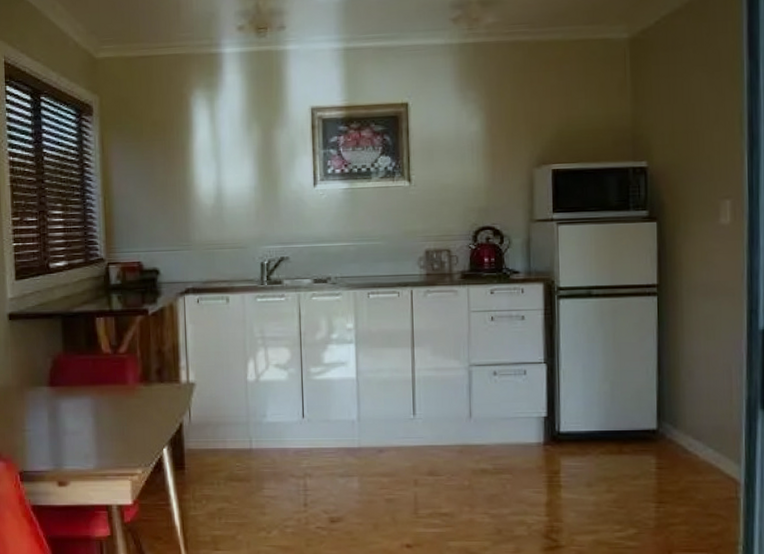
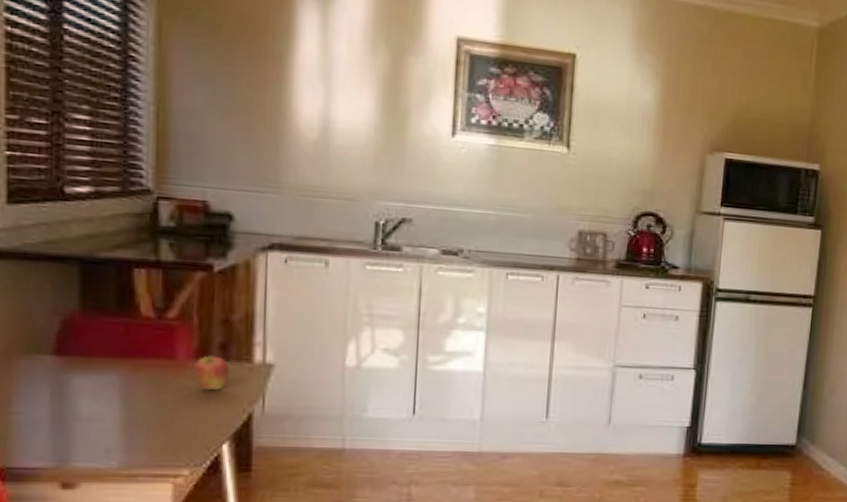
fruit: none [139,379,165,407] -> present [192,355,230,391]

